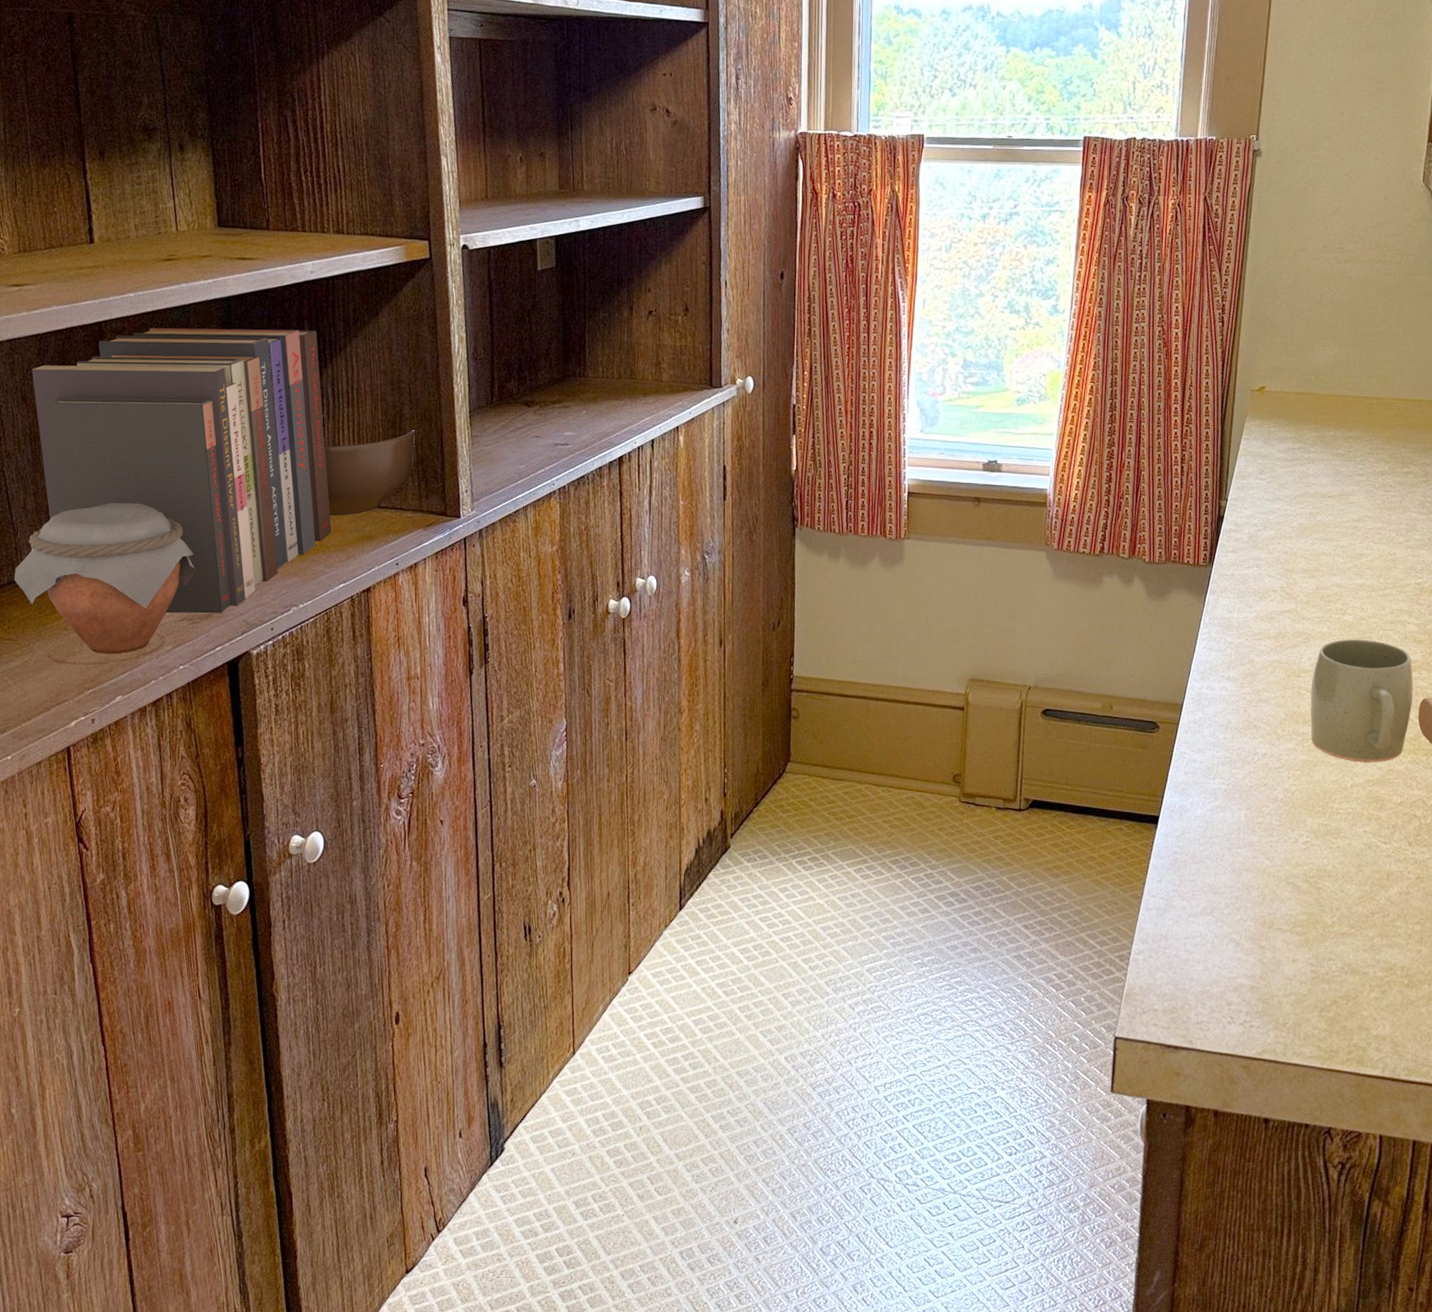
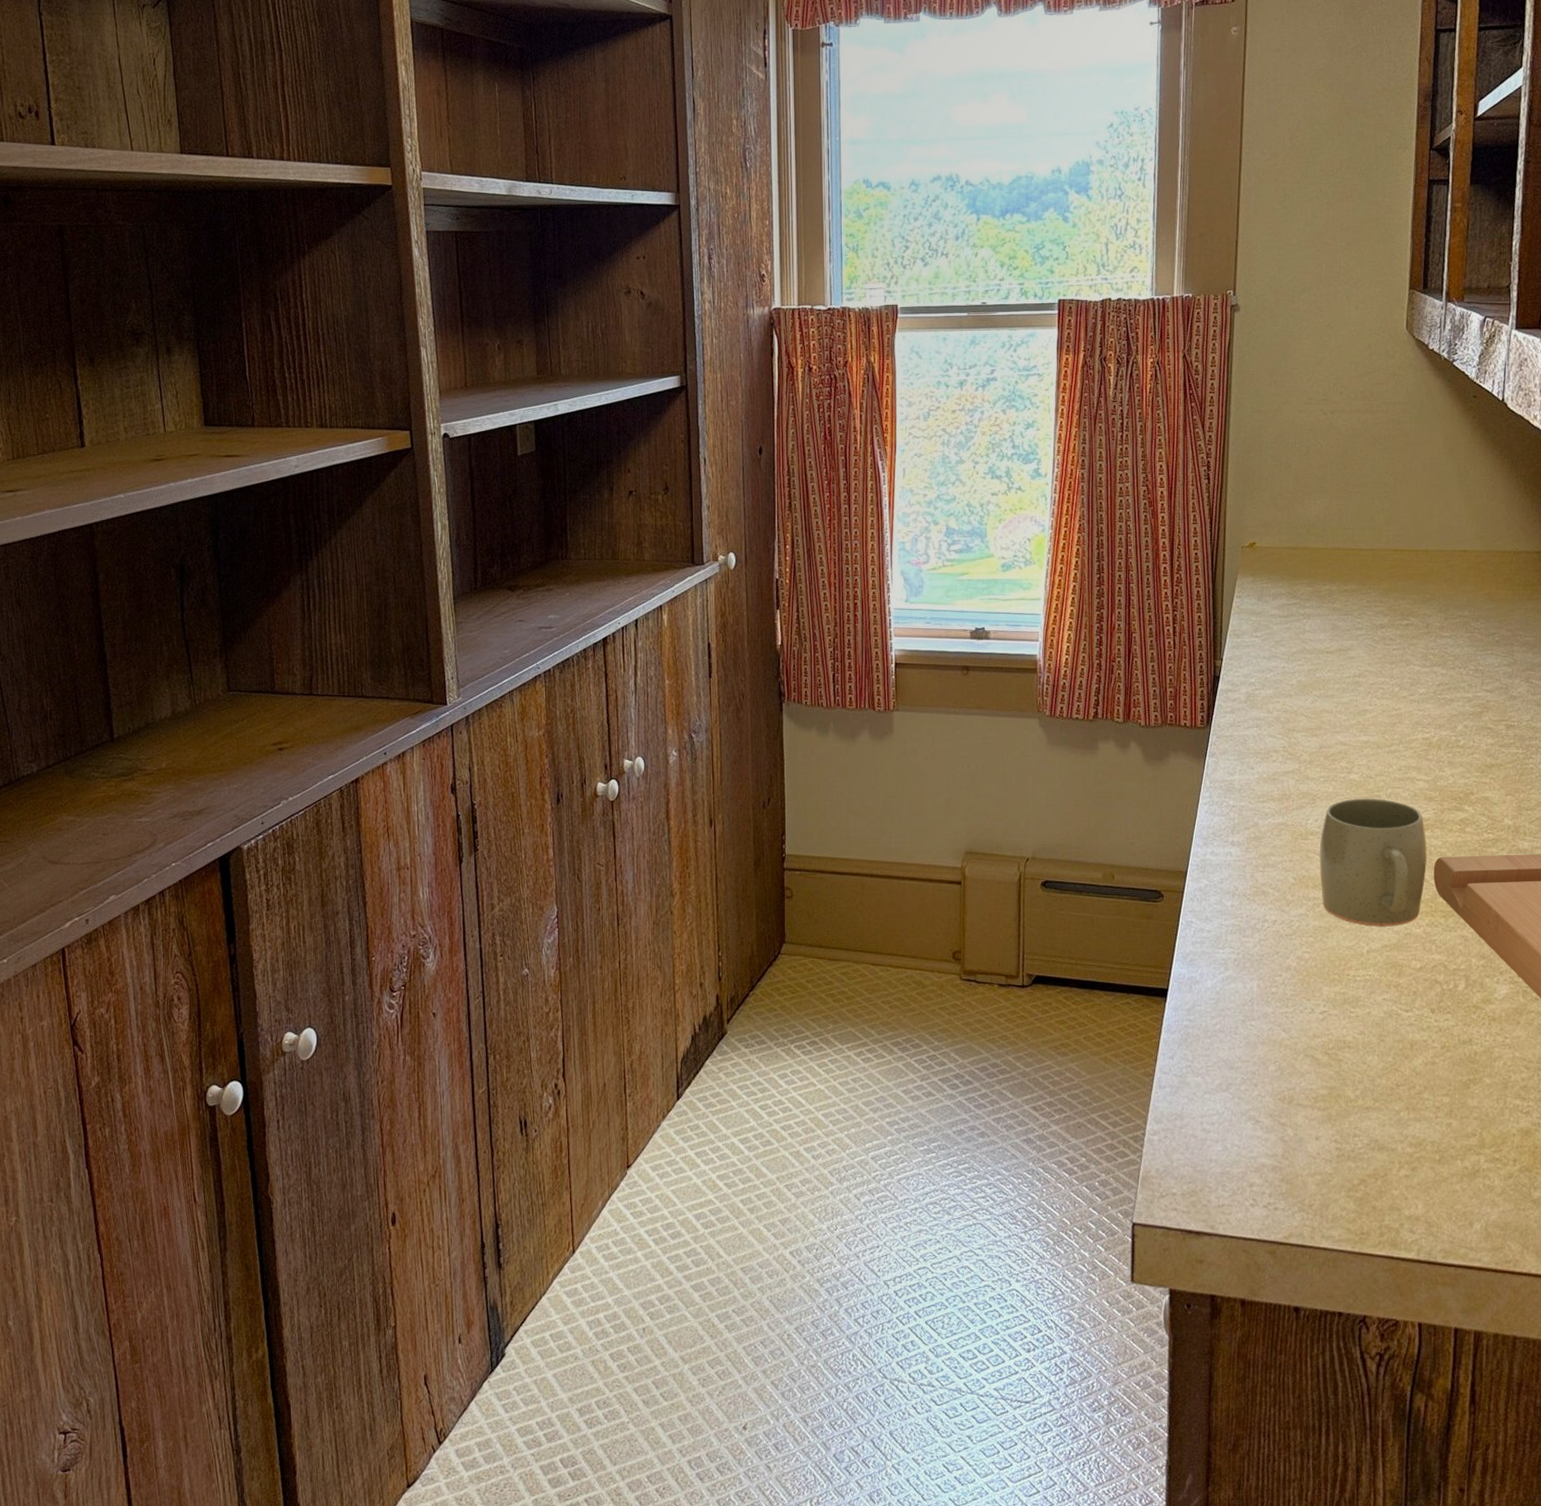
jar: present [14,502,196,654] -> none [9,701,186,853]
books: present [32,328,332,614] -> none [25,524,320,811]
bowl: present [322,415,417,516] -> none [308,607,402,707]

